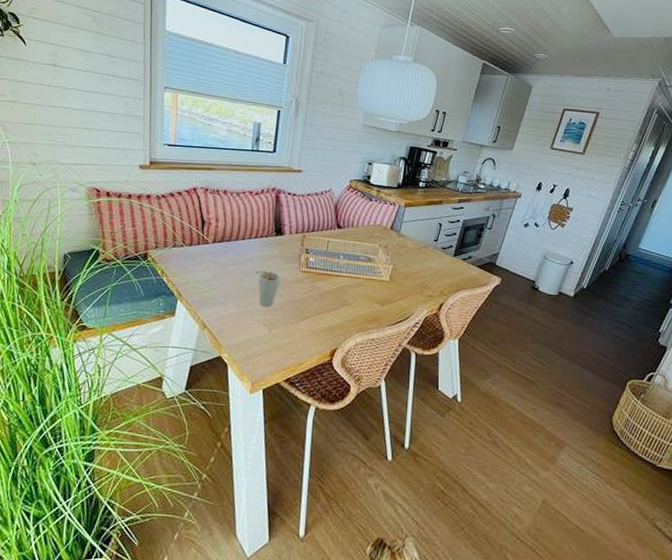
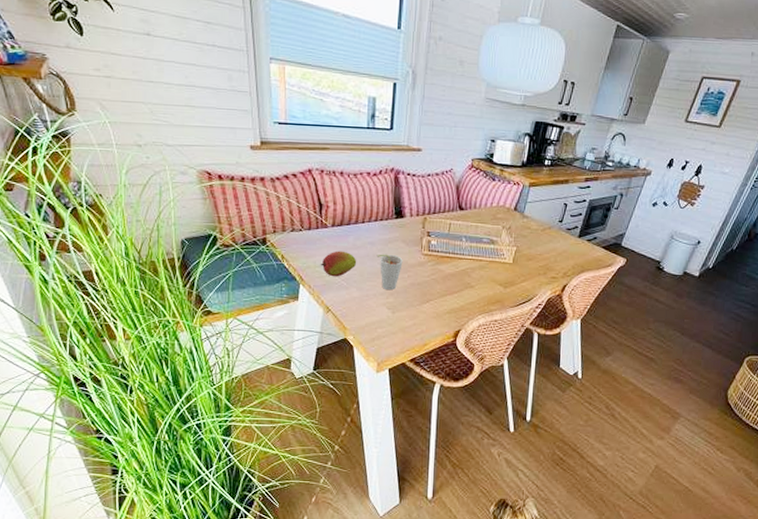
fruit: none [199,266,236,293] -> present [320,250,357,277]

